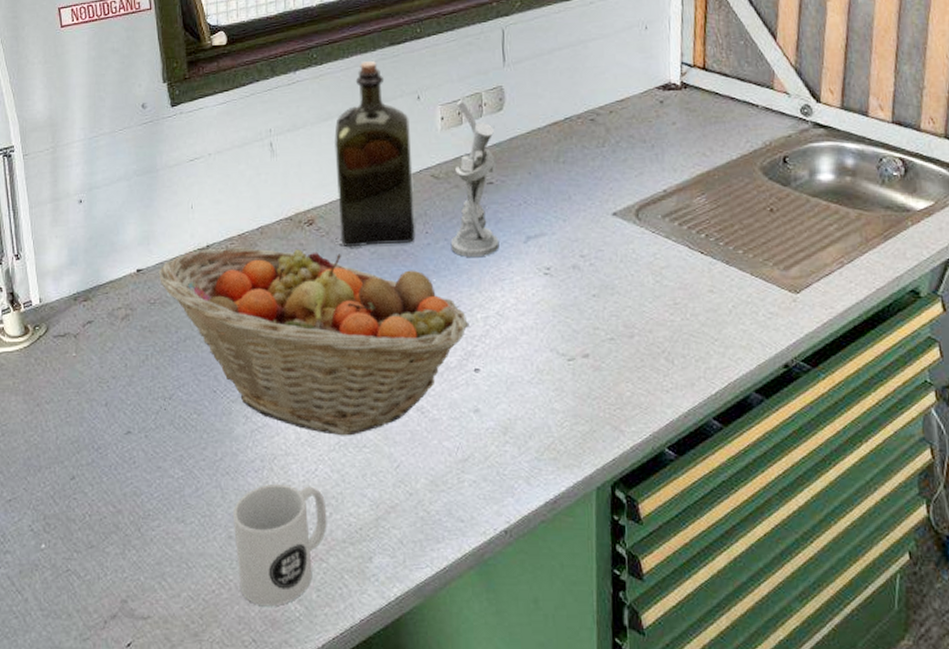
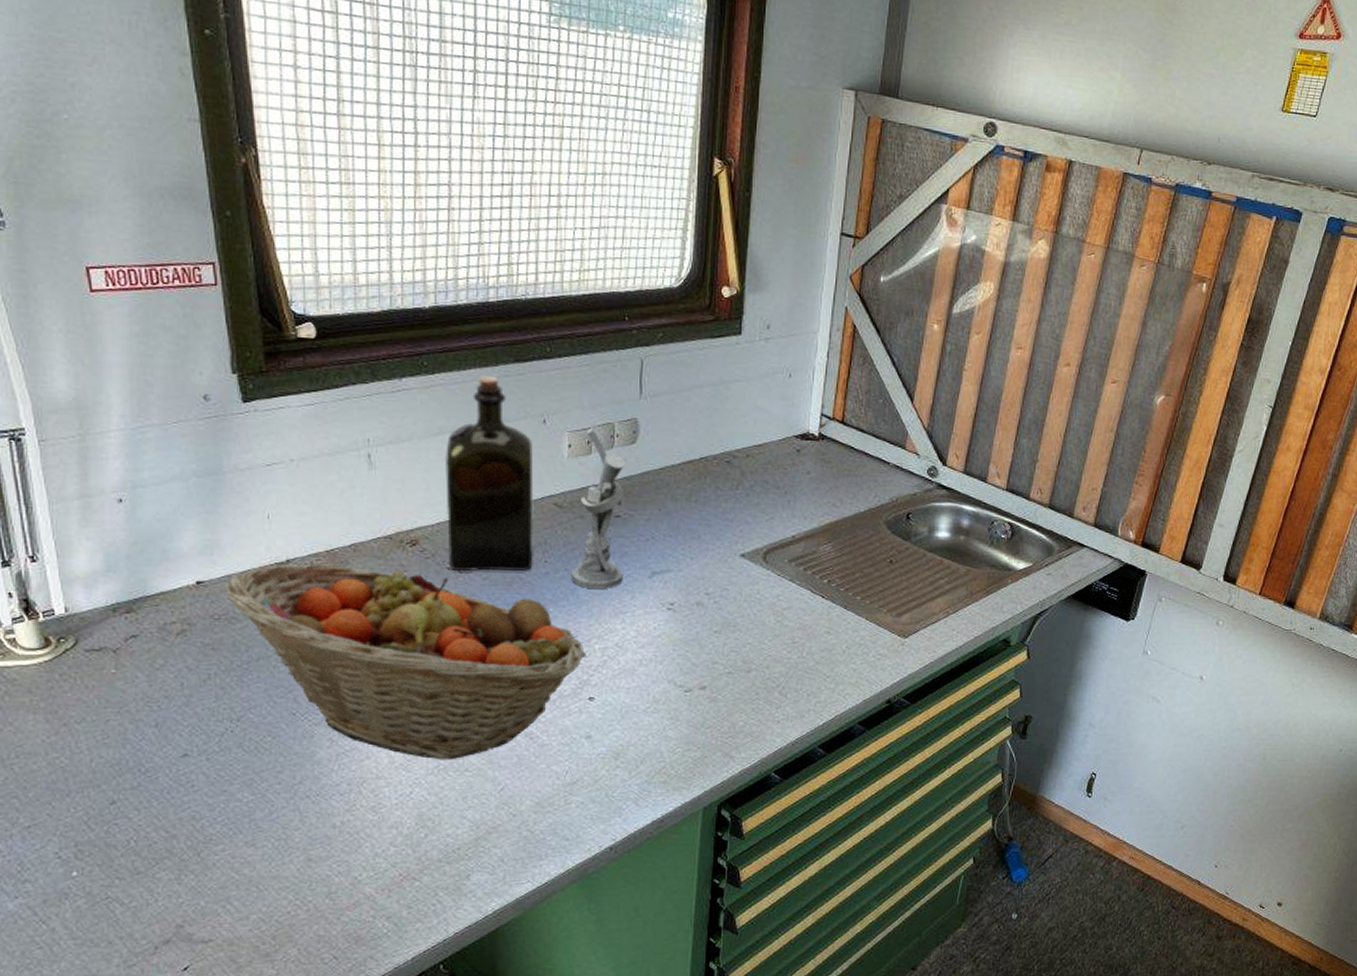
mug: present [232,484,327,607] -> none [313,807,422,925]

